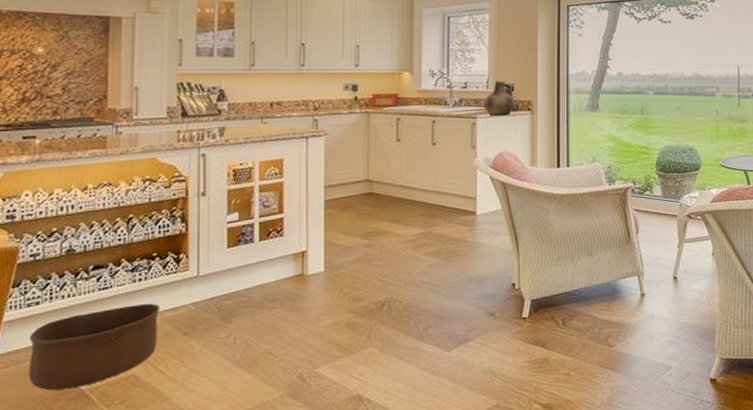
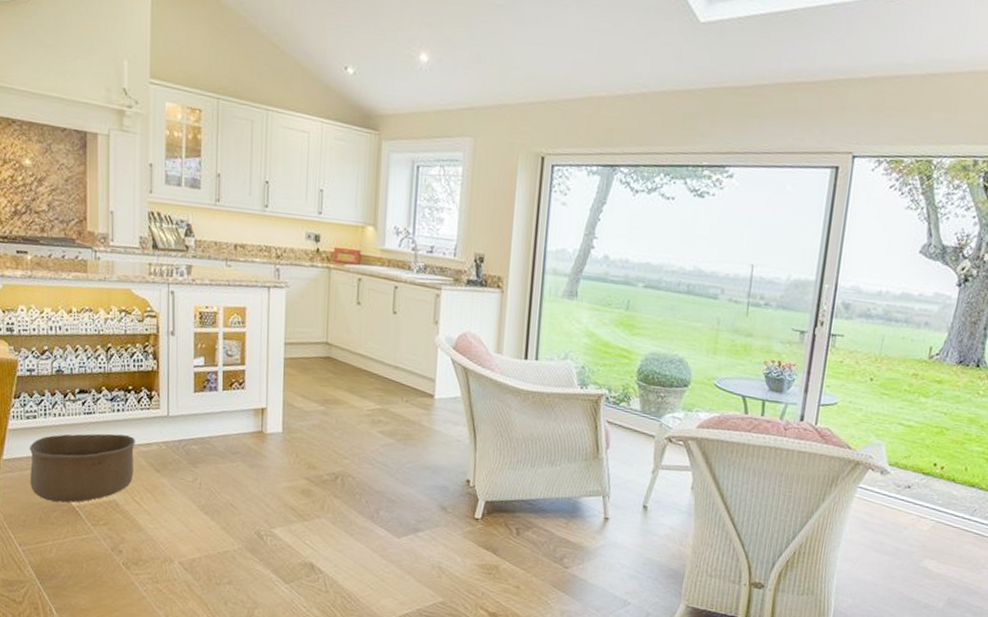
ceramic jug: present [483,80,515,116] -> none [449,248,484,291]

